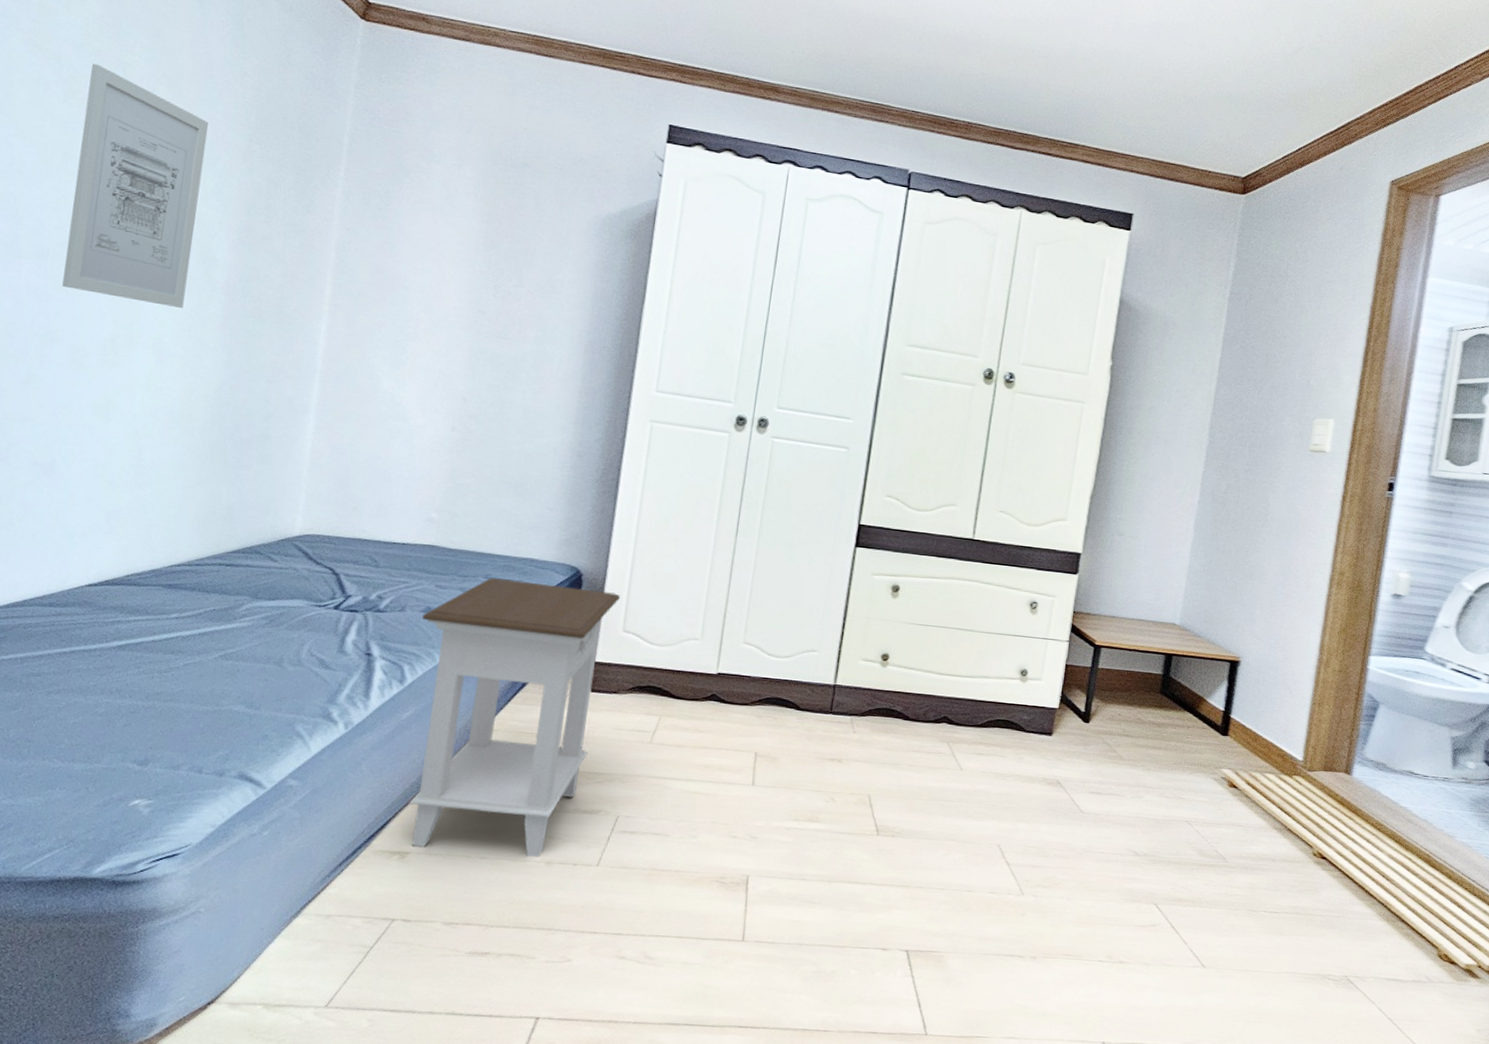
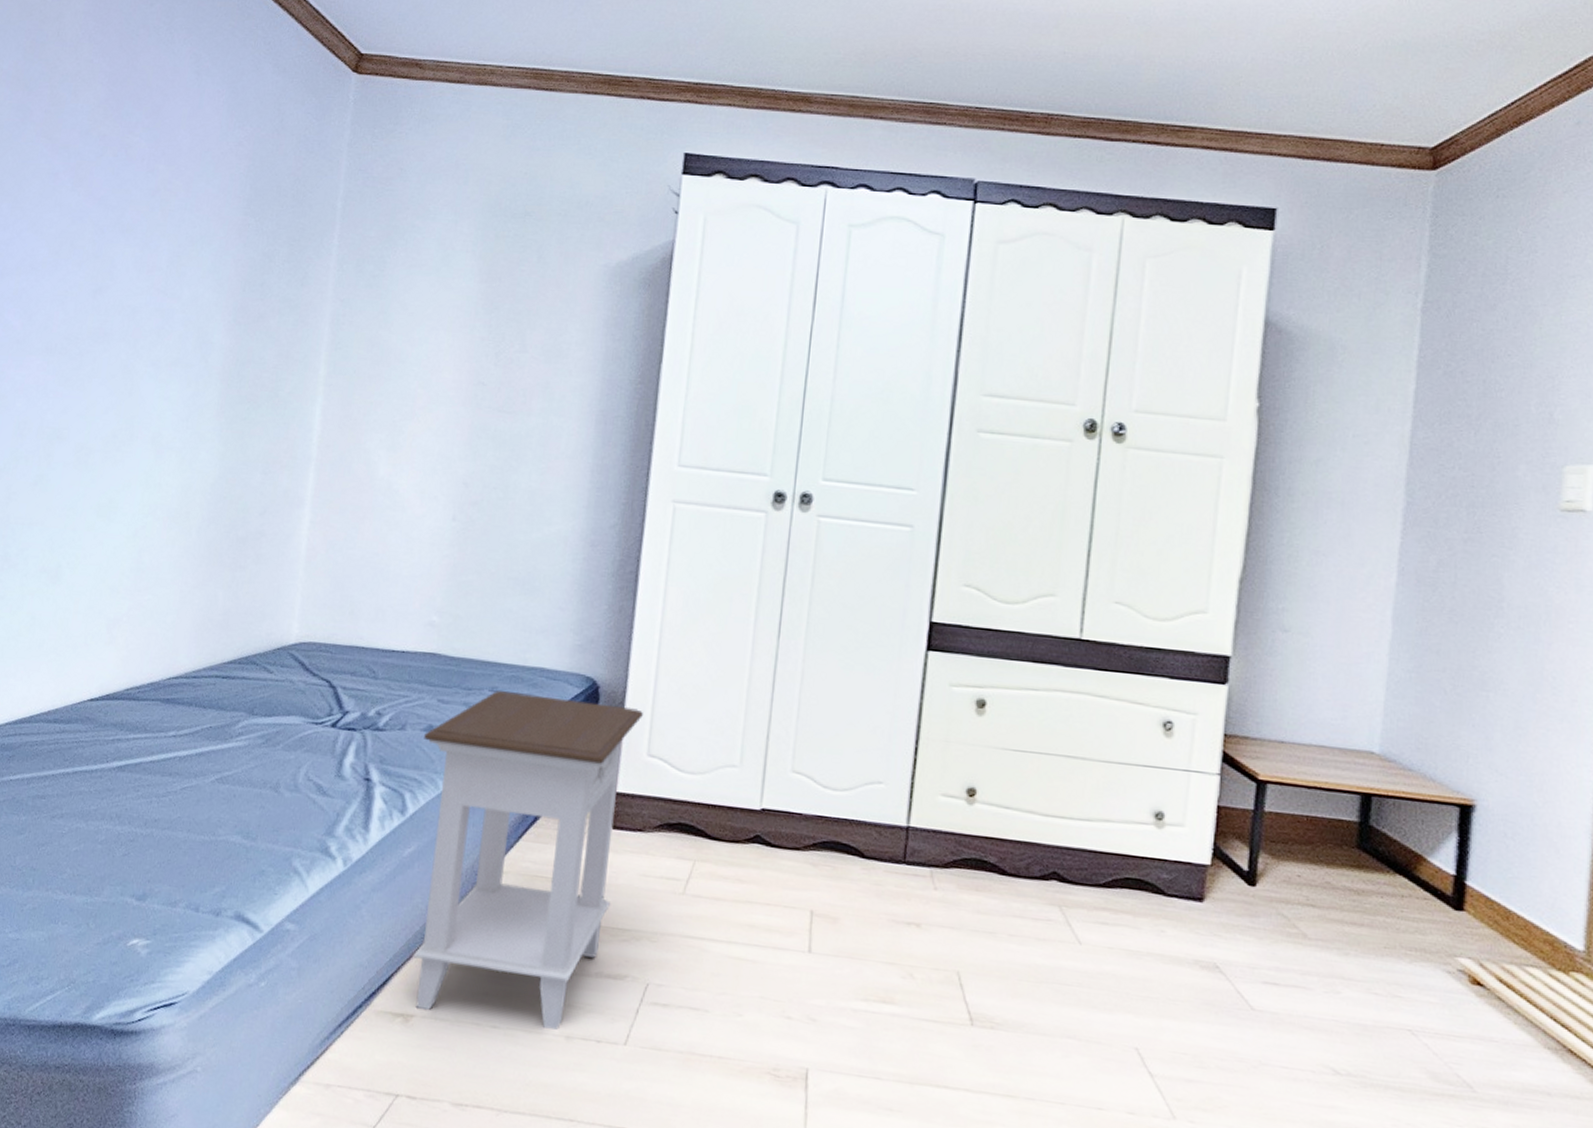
wall art: present [62,63,209,308] -> none [68,148,206,397]

